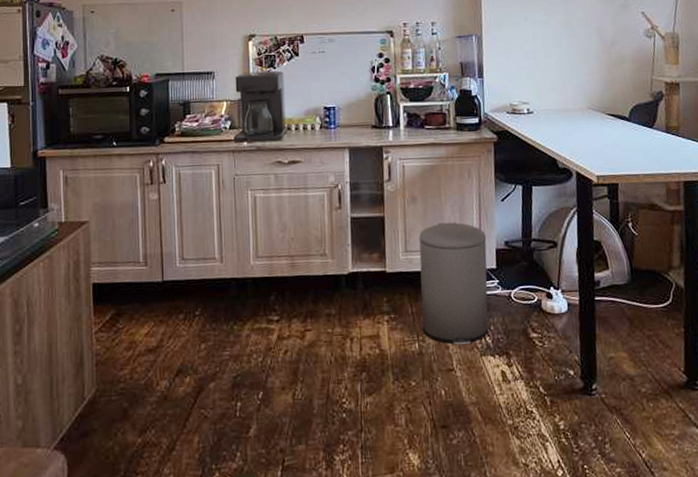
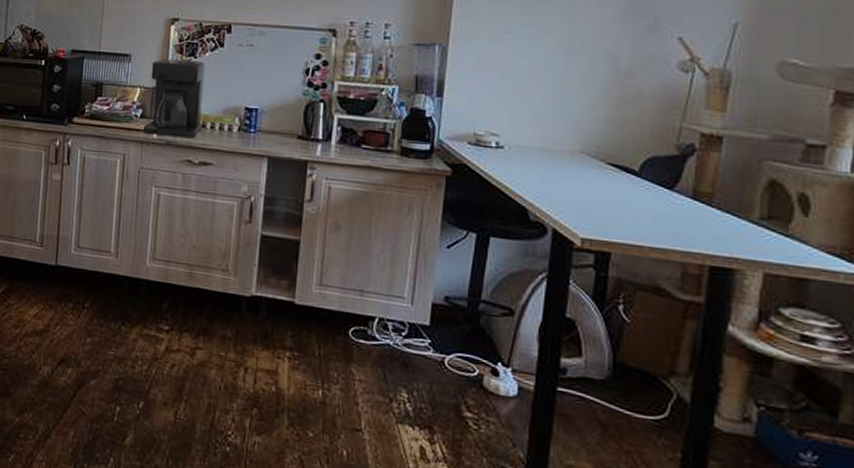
pedal bin: present [419,222,489,346] -> none [328,259,422,407]

